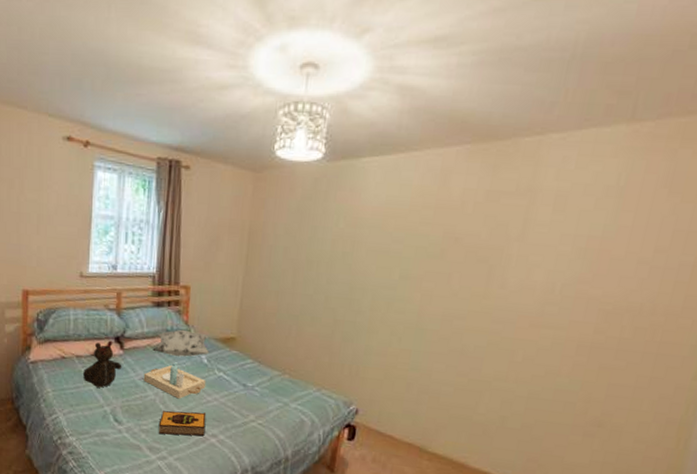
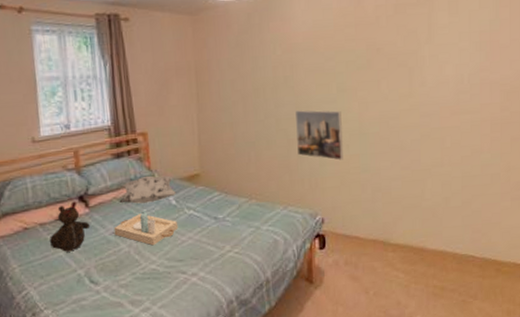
hardback book: present [158,410,207,436] -> none [137,253,185,286]
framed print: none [342,291,400,353] -> present [294,110,343,161]

